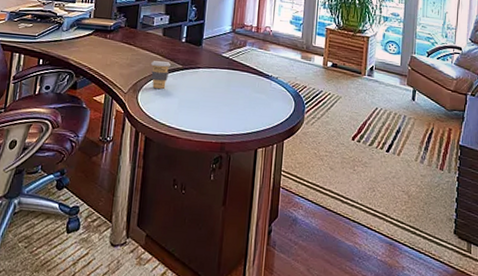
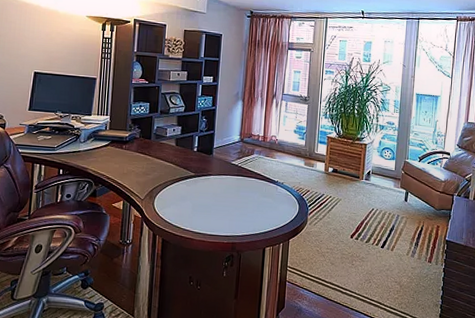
coffee cup: present [151,60,171,89] -> none [165,169,184,195]

